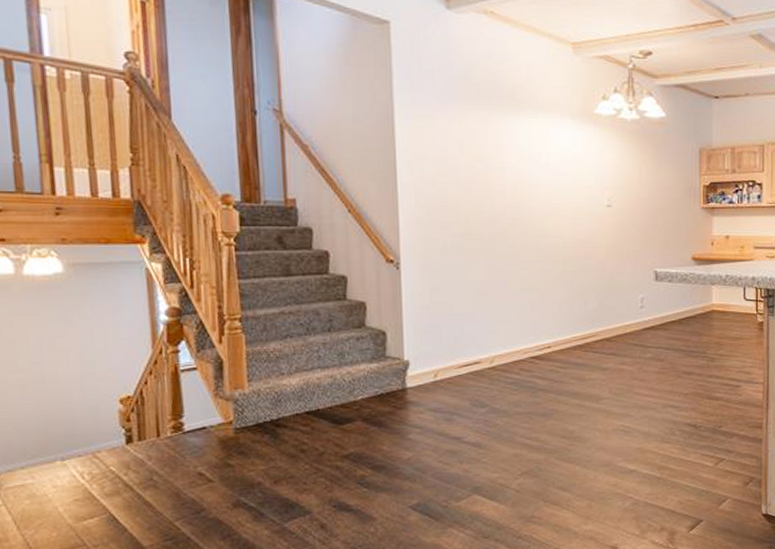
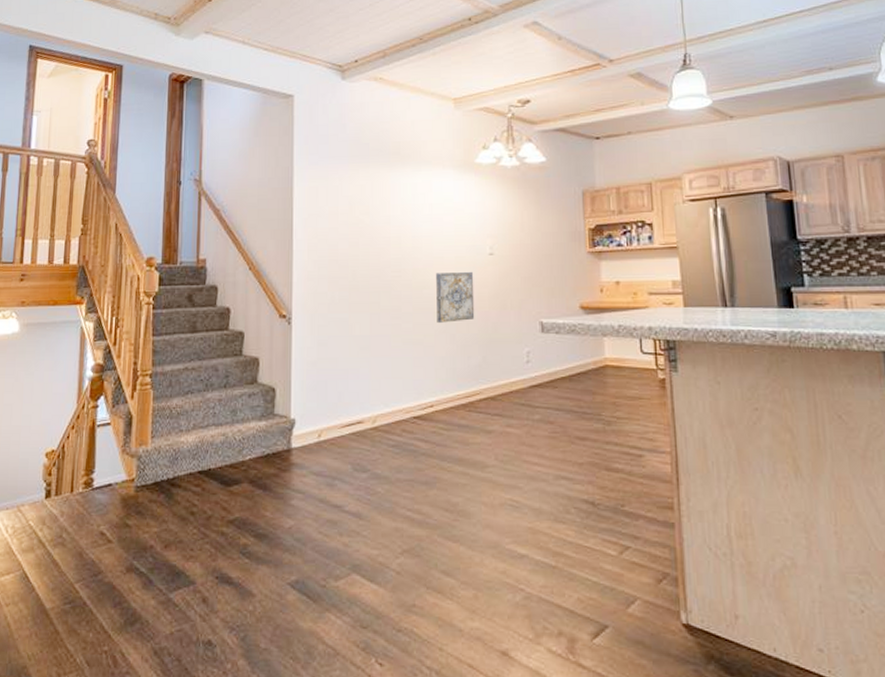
wall art: none [553,222,592,270] -> present [436,272,475,323]

